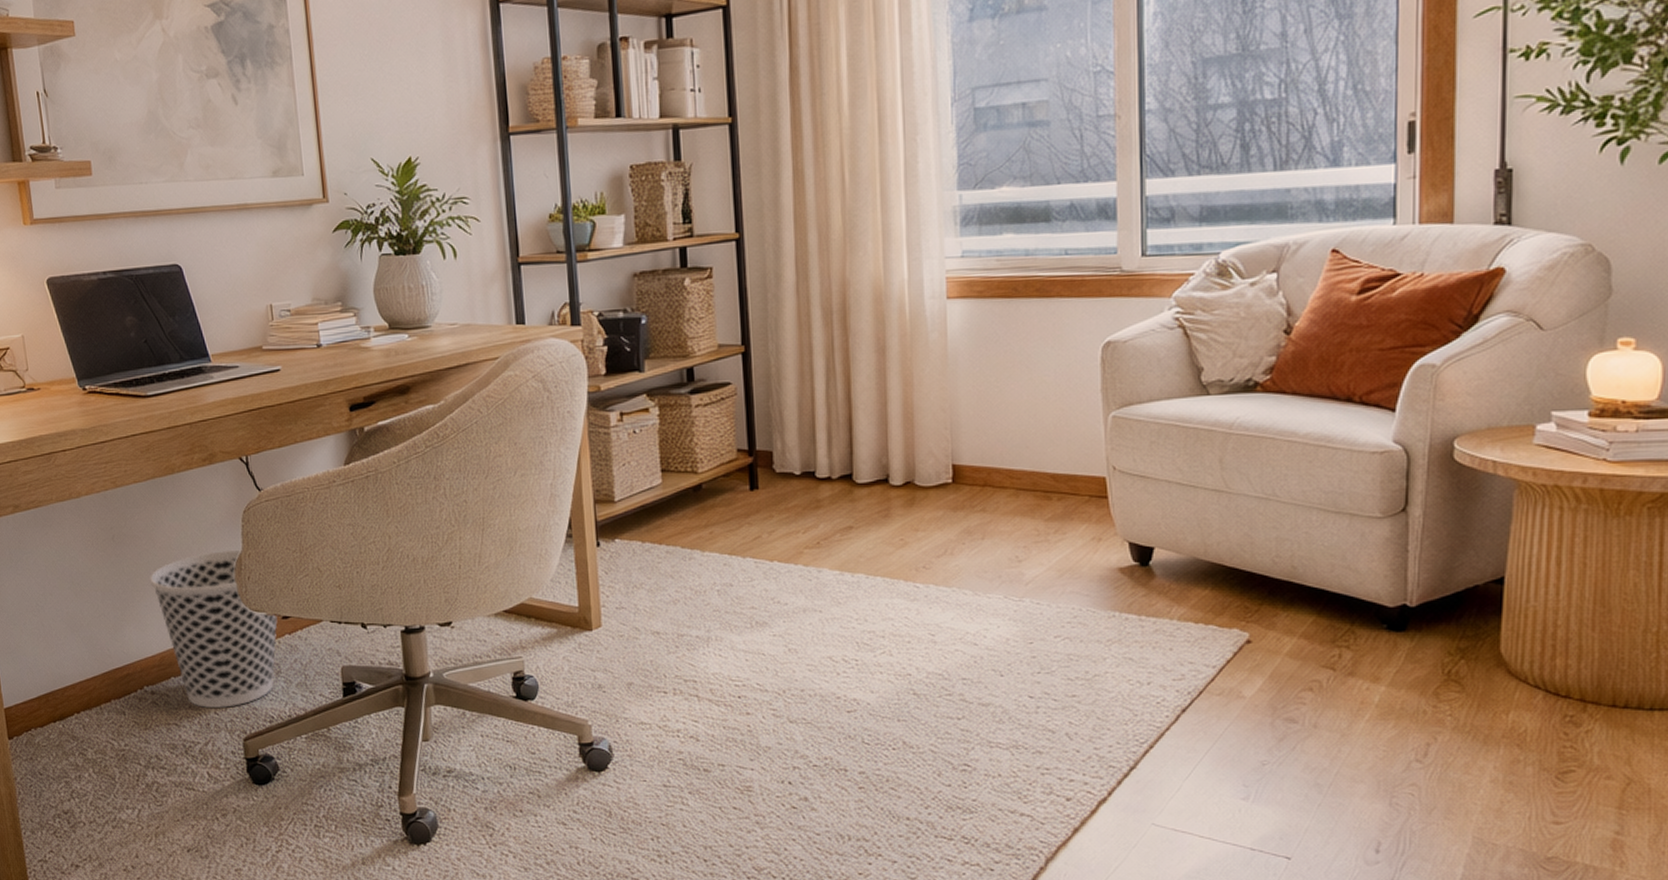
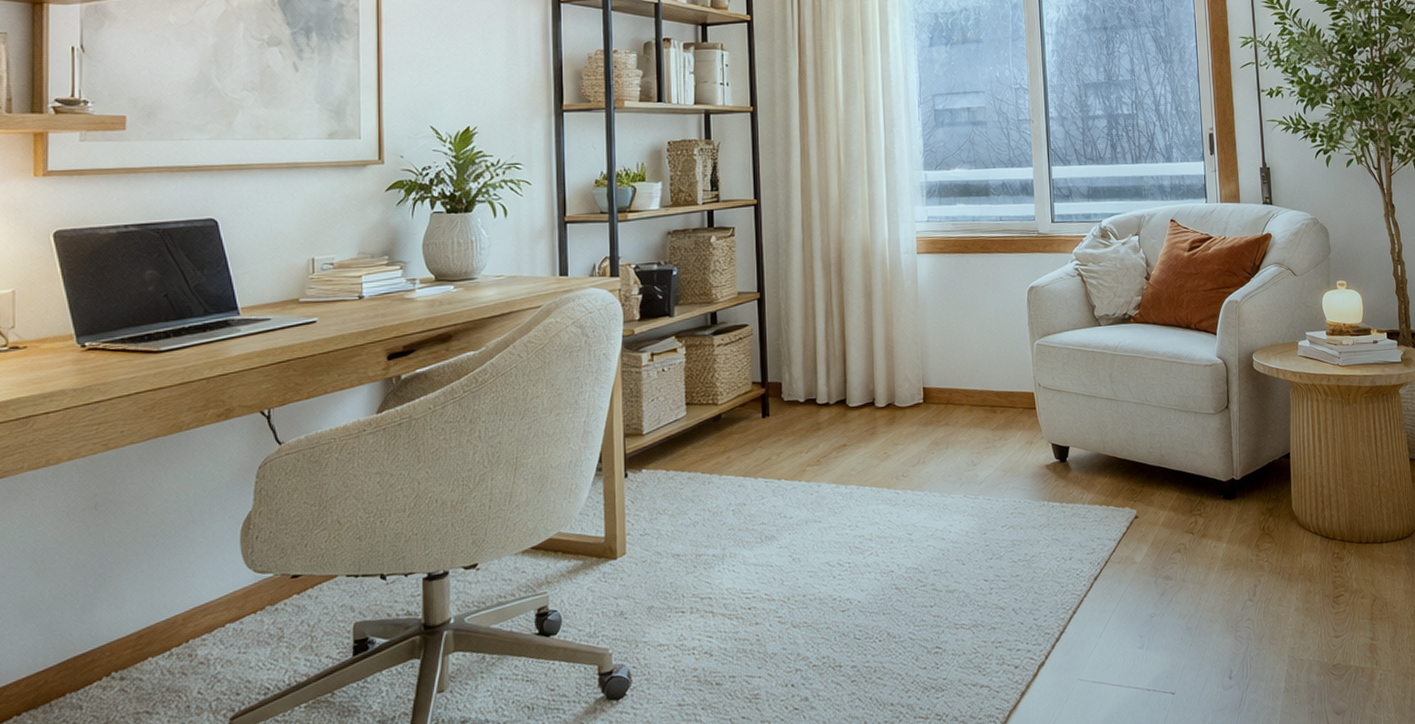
wastebasket: present [150,549,278,708] -> none [136,507,287,688]

